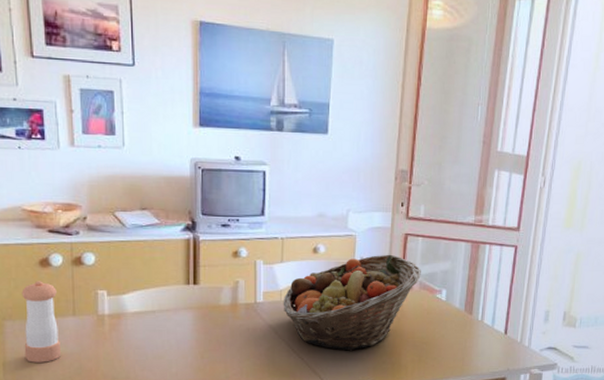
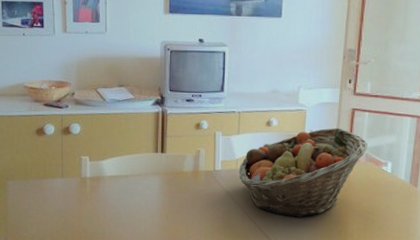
pepper shaker: present [21,281,61,363] -> none [21,147,50,217]

